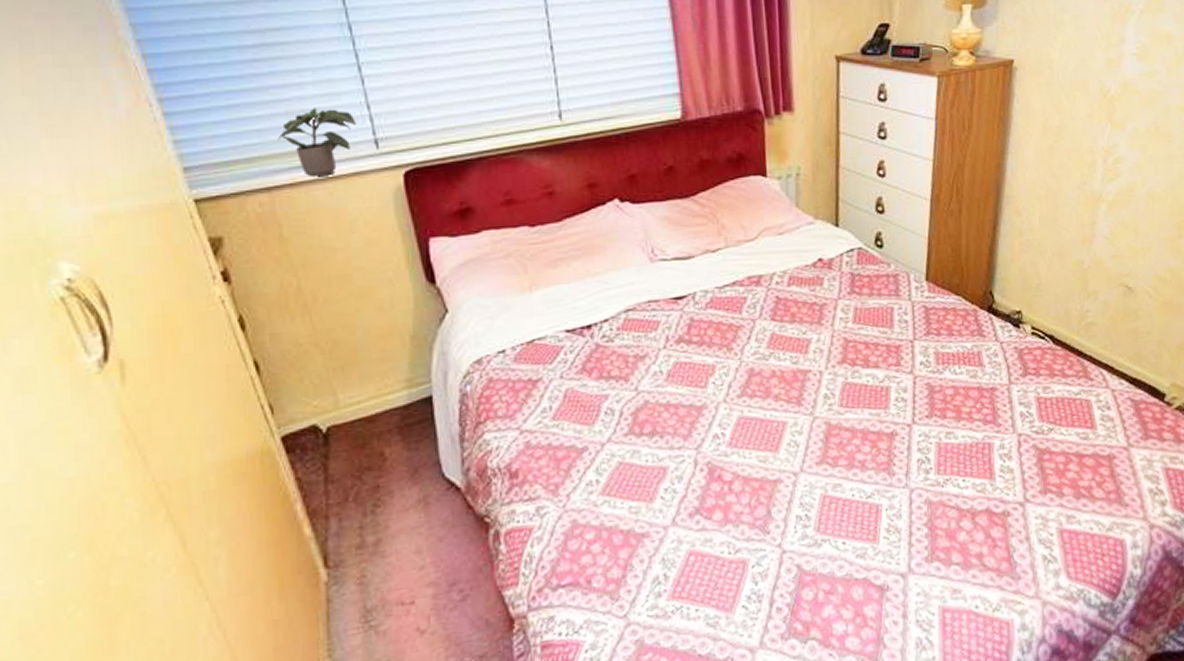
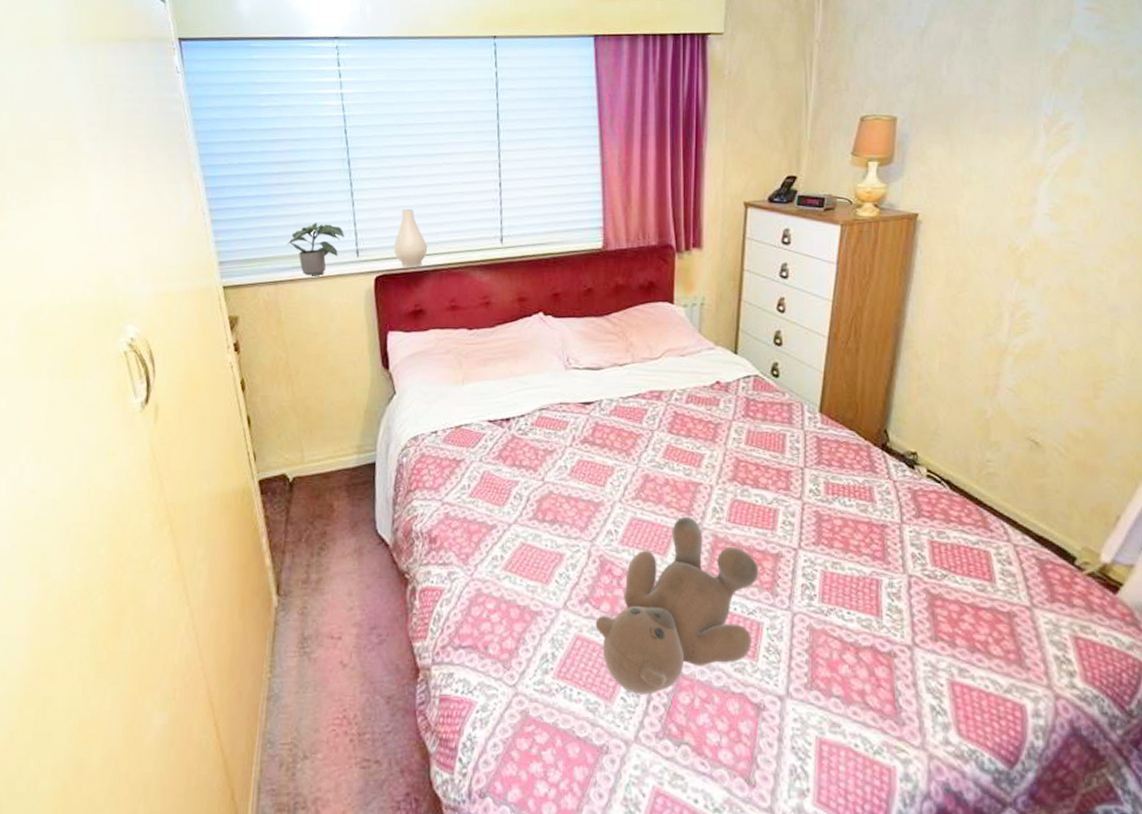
vase: none [423,84,469,157] -> present [393,209,428,267]
teddy bear: none [708,407,875,600] -> present [595,516,759,695]

